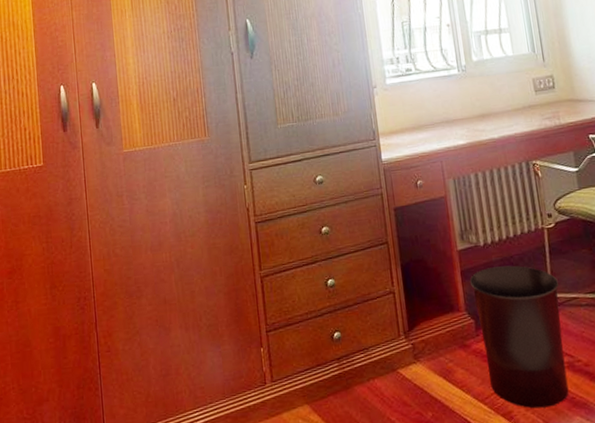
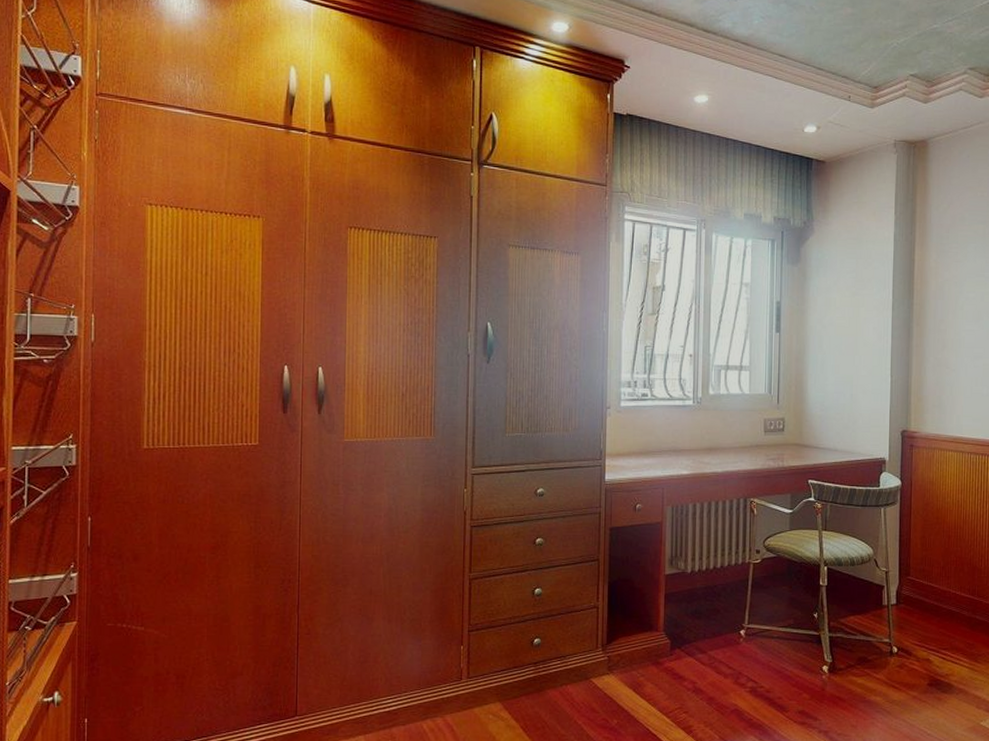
waste bin: present [469,265,569,408] -> none [671,594,755,725]

